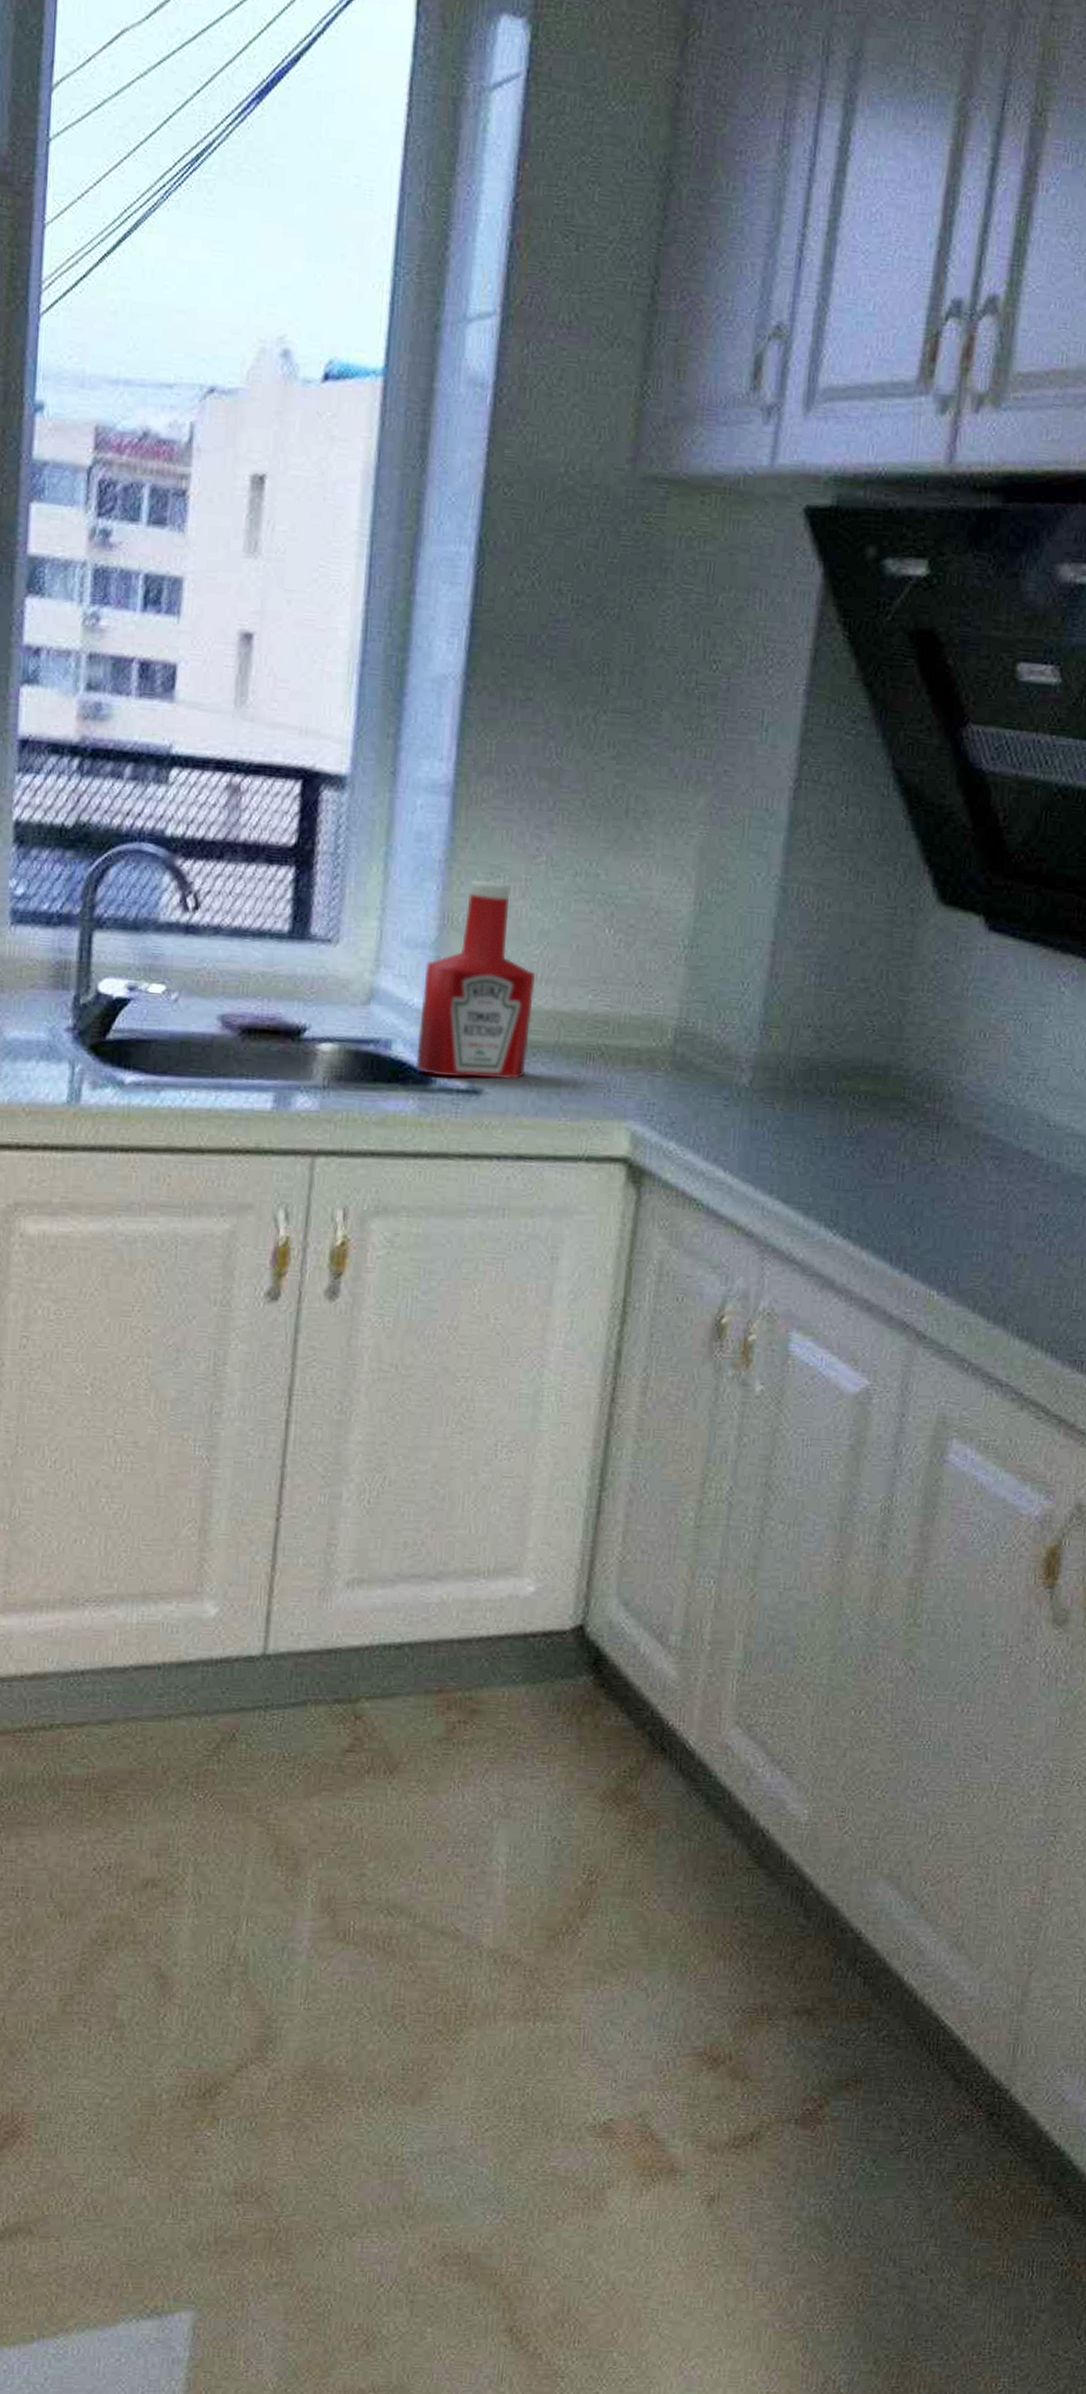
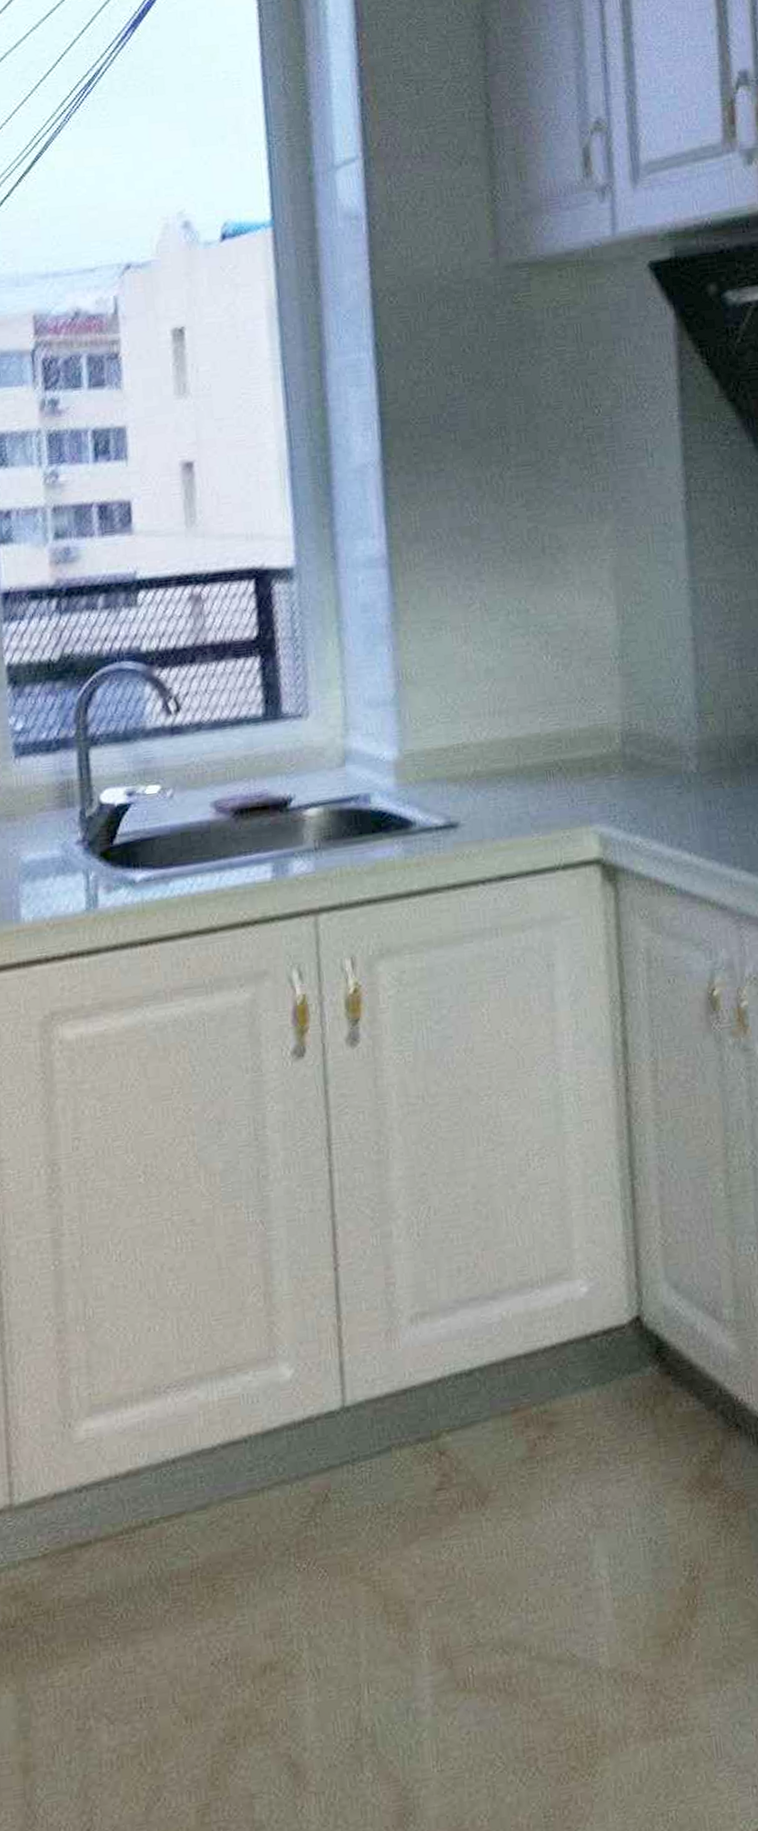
ketchup bottle: present [416,879,536,1079] -> none [389,633,494,819]

